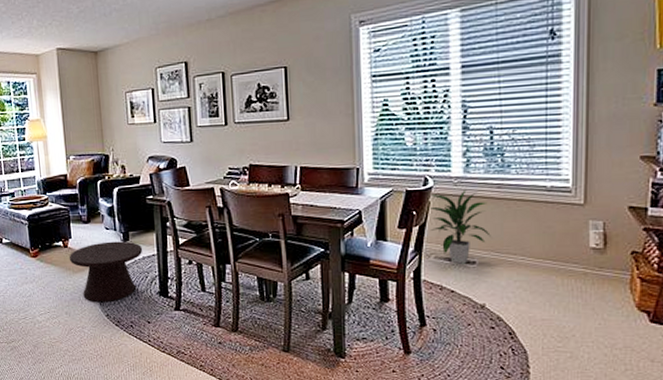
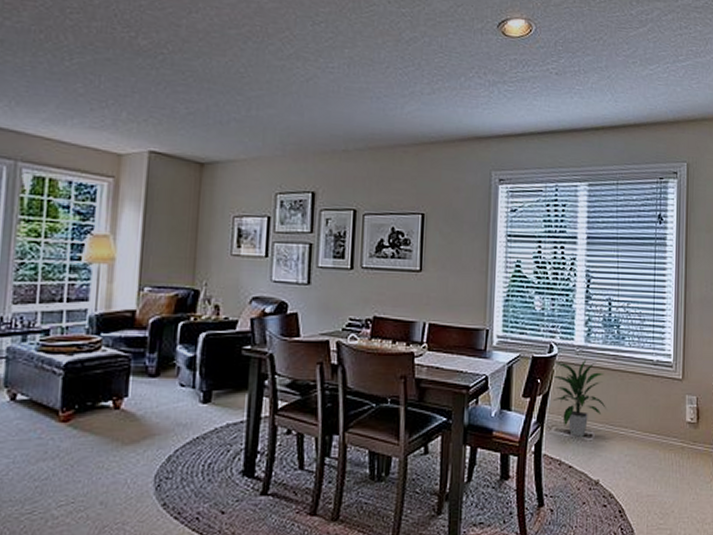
side table: present [69,241,143,303] -> none [119,402,229,487]

